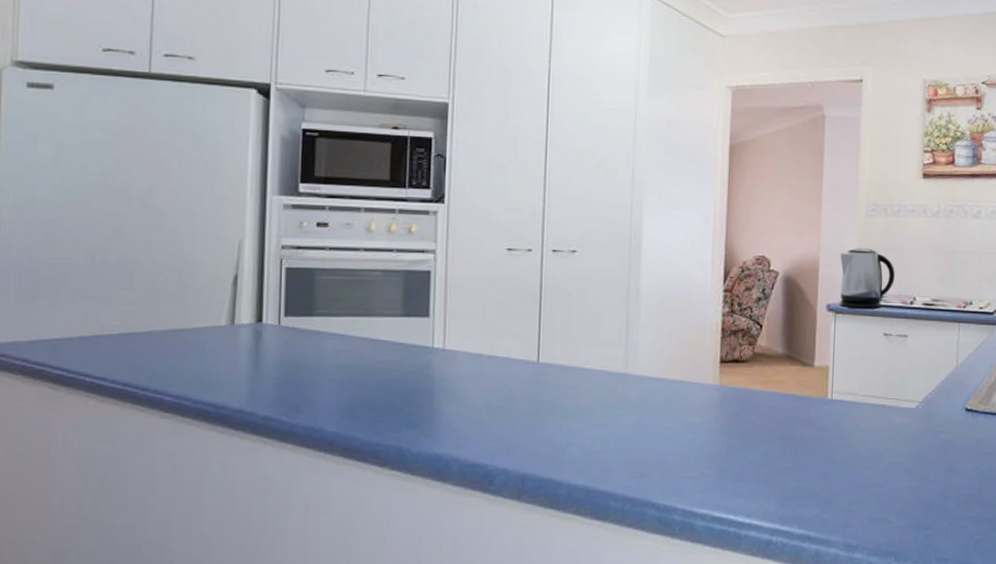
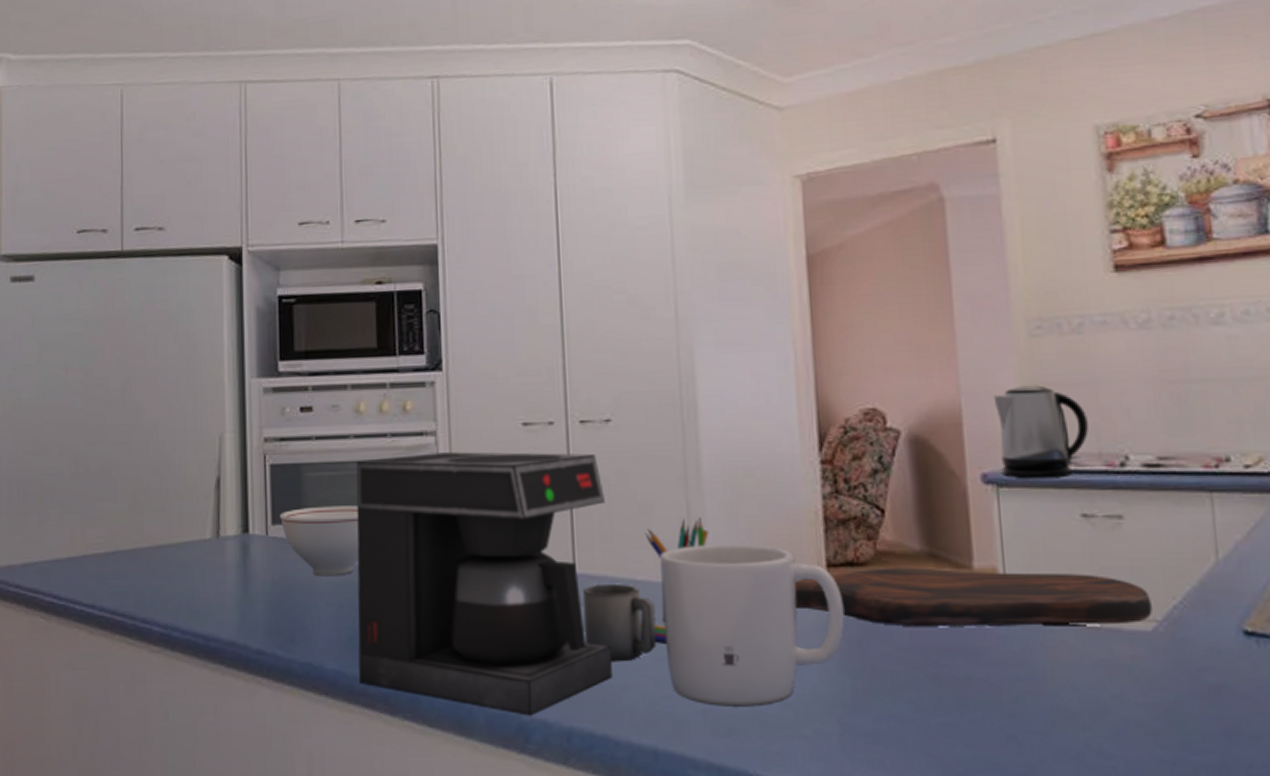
bowl: none [292,303,364,360] -> present [280,505,360,577]
coffee maker: none [355,267,641,466] -> present [356,451,709,716]
mug: none [601,344,729,457] -> present [659,543,845,707]
cutting board: none [695,364,917,405] -> present [794,567,1152,628]

